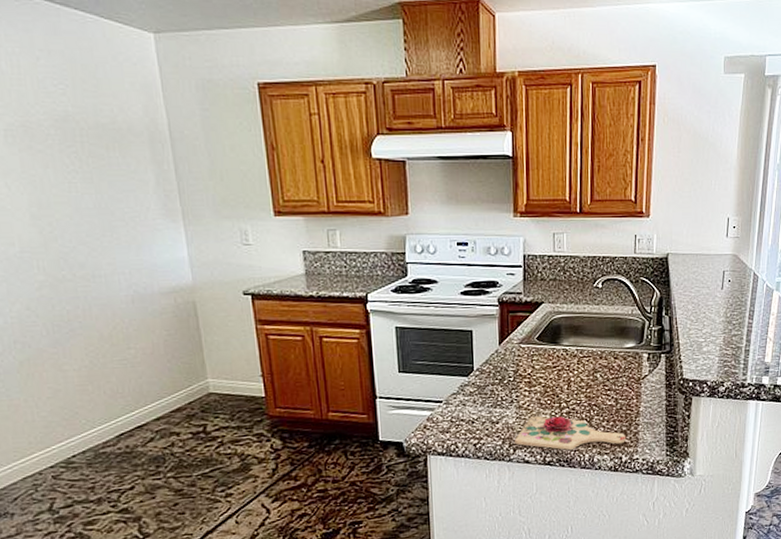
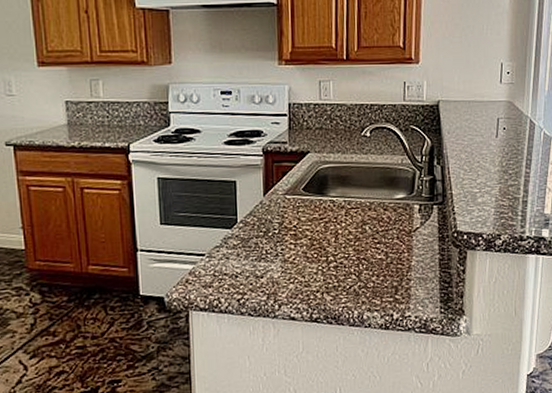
cutting board: present [515,412,627,450] -> none [280,266,398,306]

